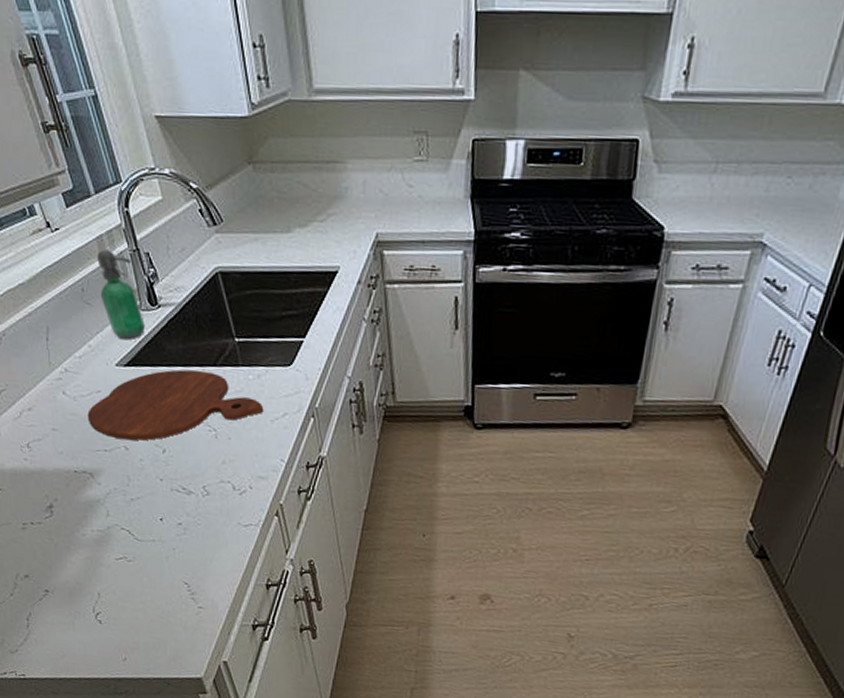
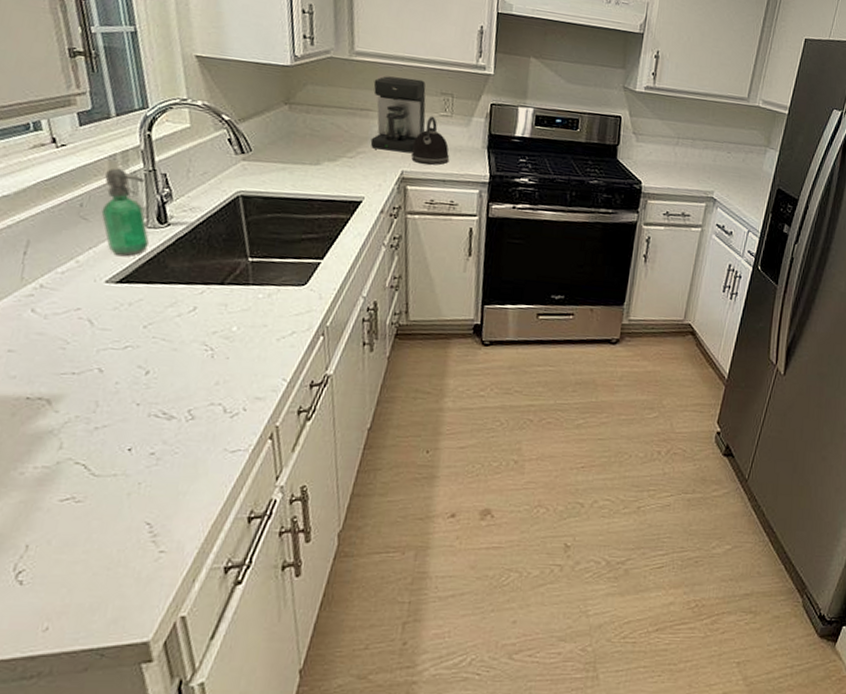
cutting board: present [87,369,264,441] -> none [57,287,271,362]
coffee maker: none [337,116,399,210] -> present [370,76,426,152]
kettle: none [384,162,428,224] -> present [410,116,450,165]

